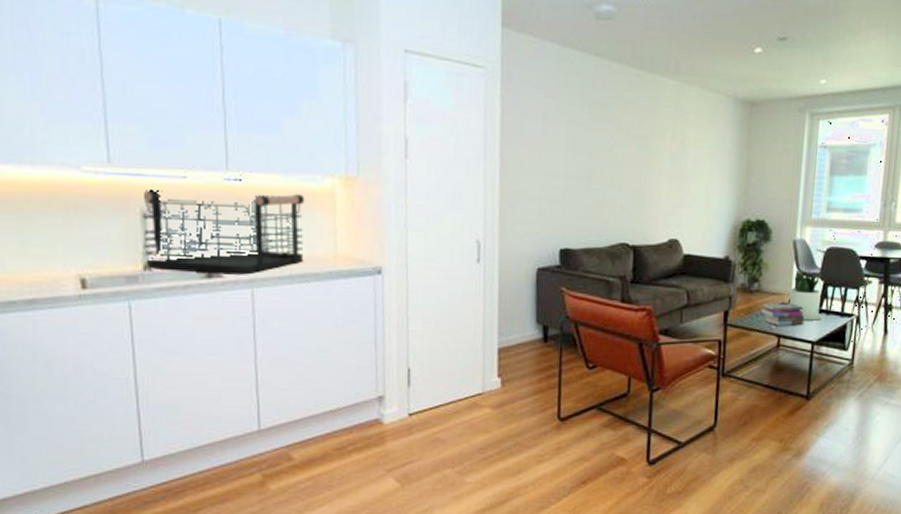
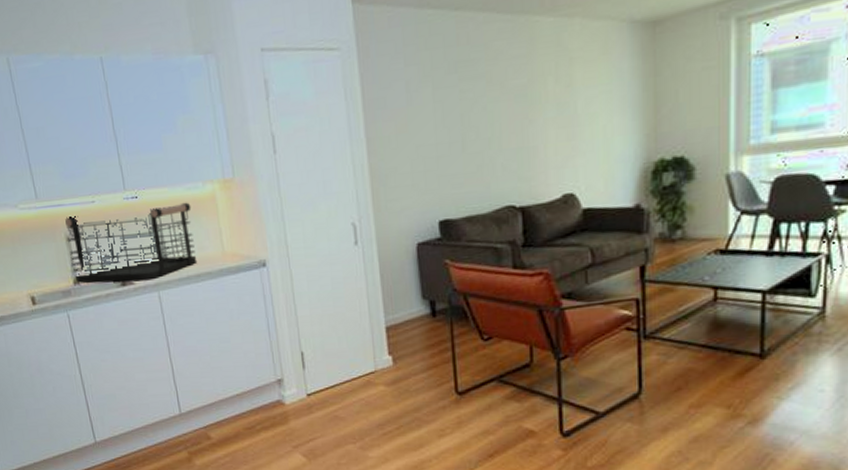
books: present [761,303,805,327] -> none [689,248,749,277]
planter: present [789,269,823,321] -> none [726,207,776,267]

